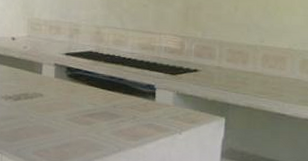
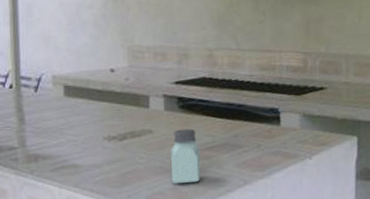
saltshaker: none [56,95,82,145] -> present [171,128,201,184]

